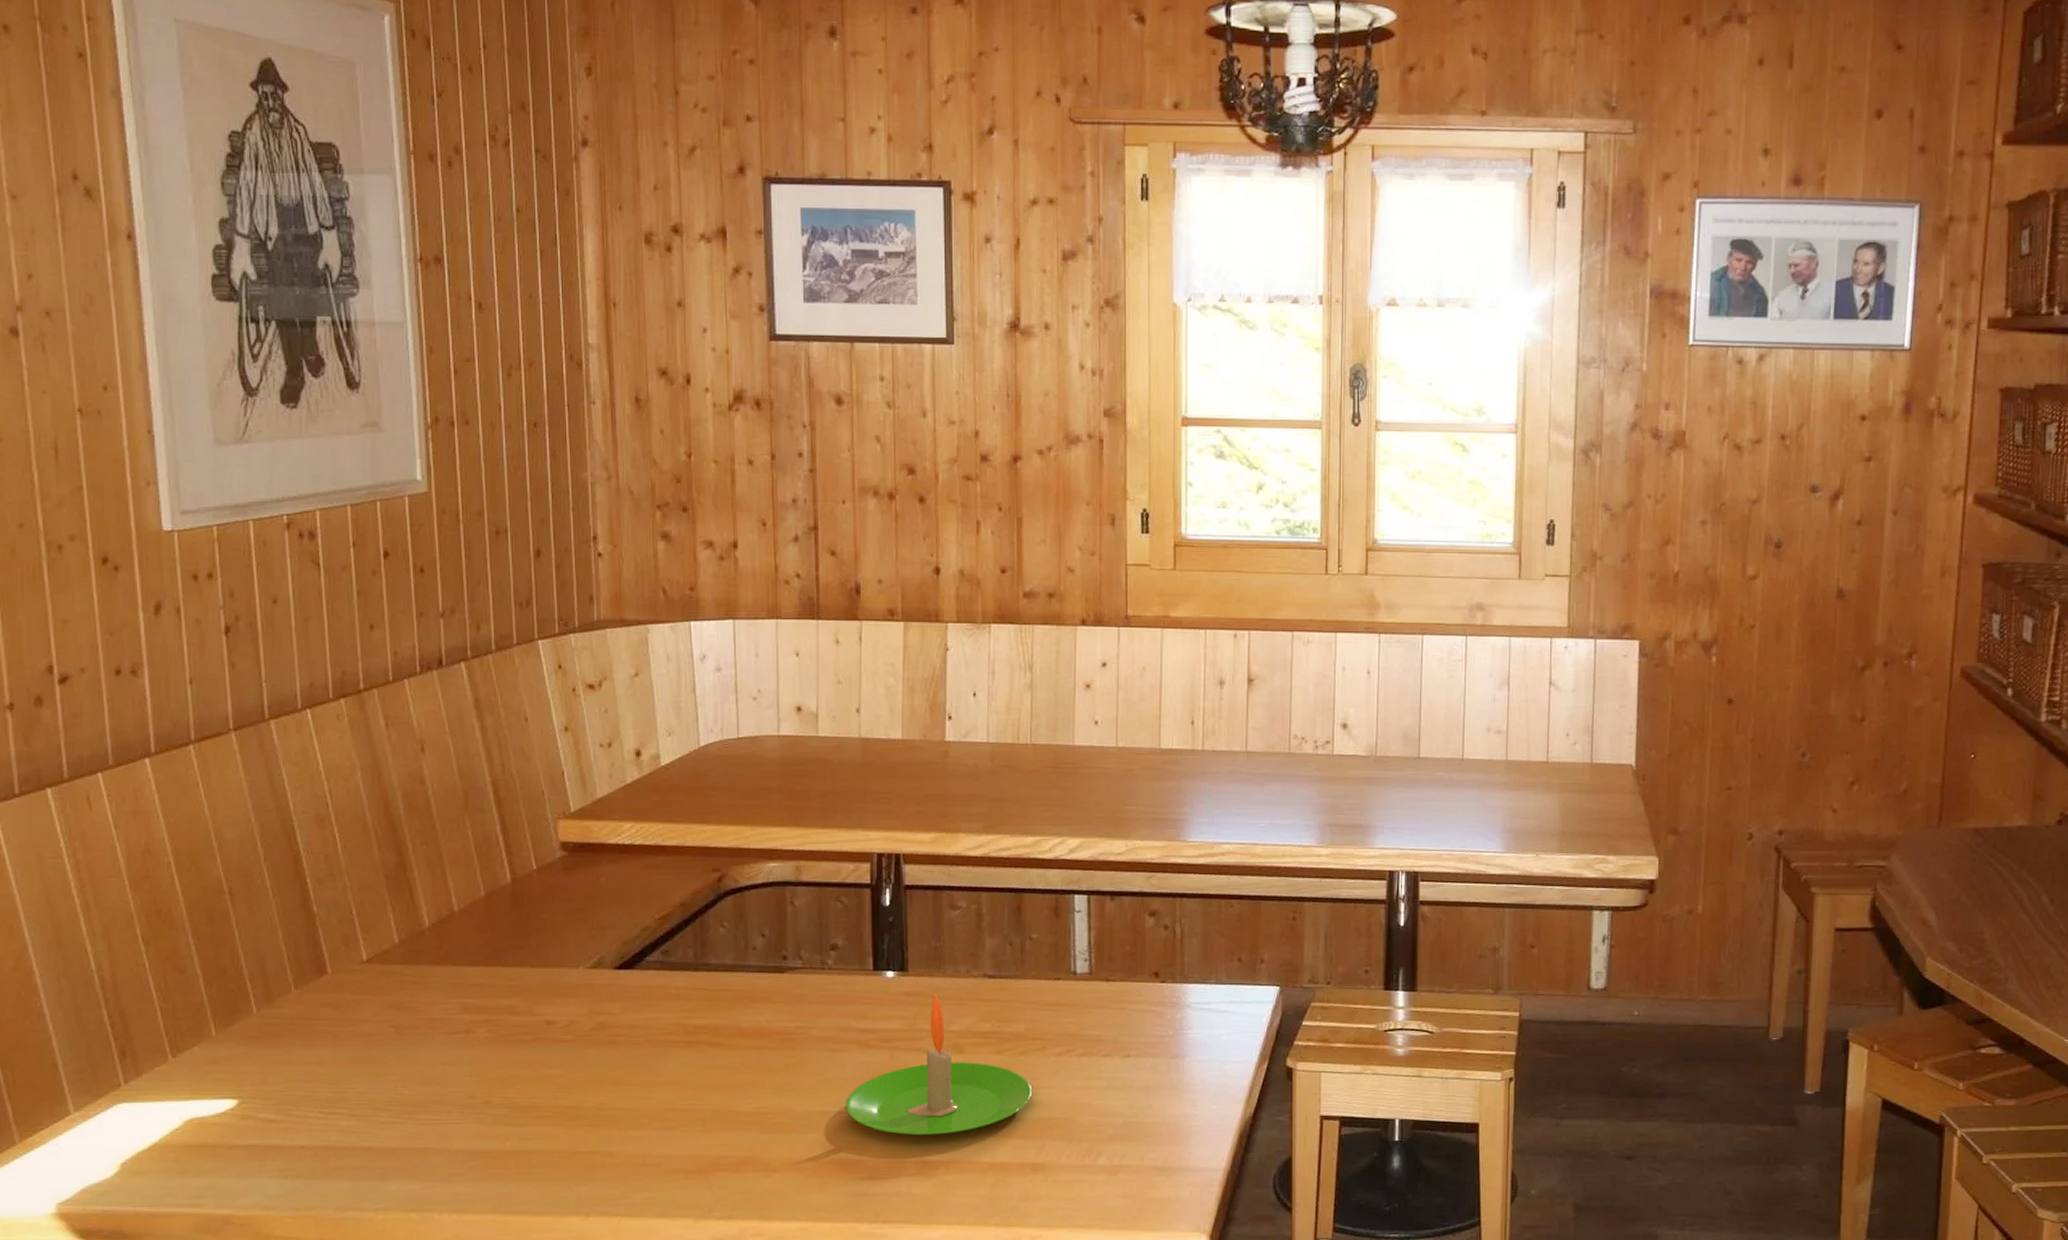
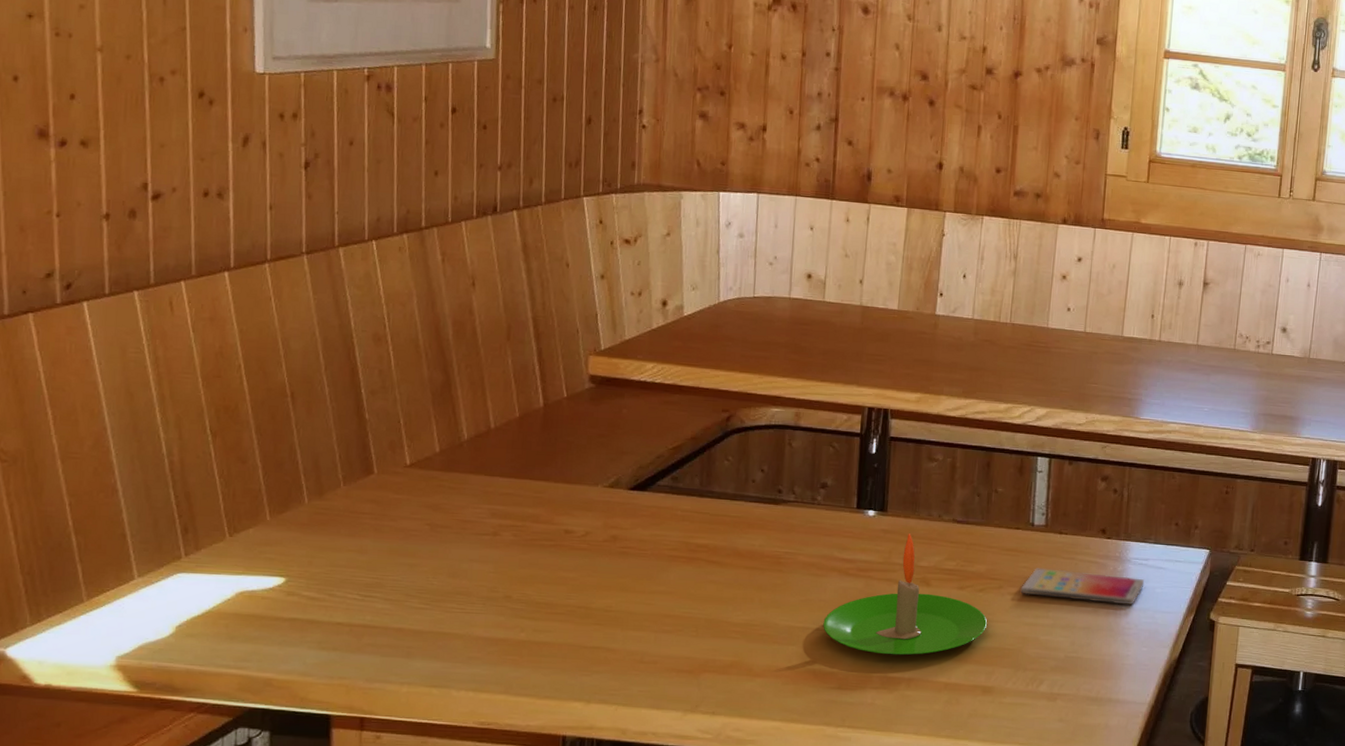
smartphone: none [1067,1022,1208,1058] -> present [1020,568,1145,606]

